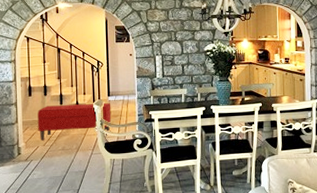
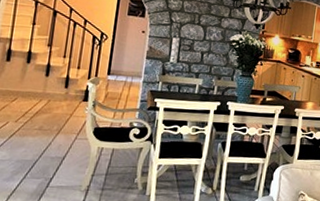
bench: present [37,102,112,141] -> none [11,75,110,121]

